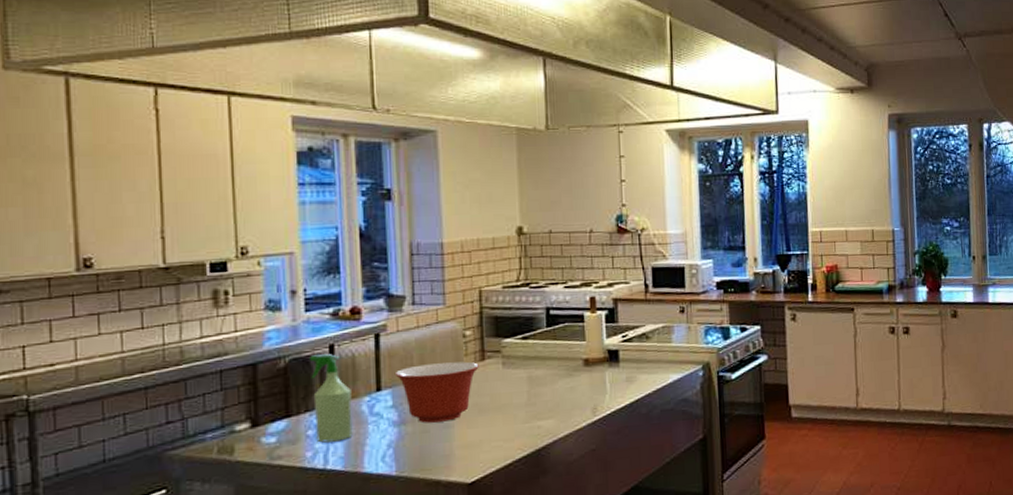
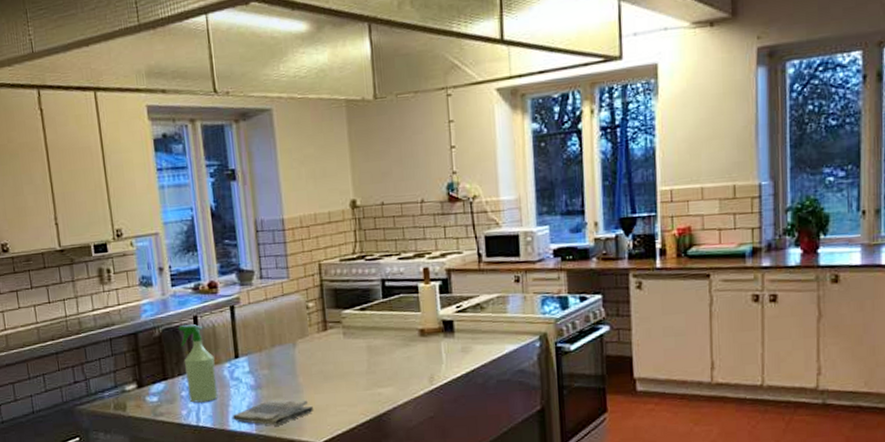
dish towel: none [368,436,465,466] -> present [232,400,313,426]
mixing bowl: present [394,361,479,423] -> none [249,331,322,388]

